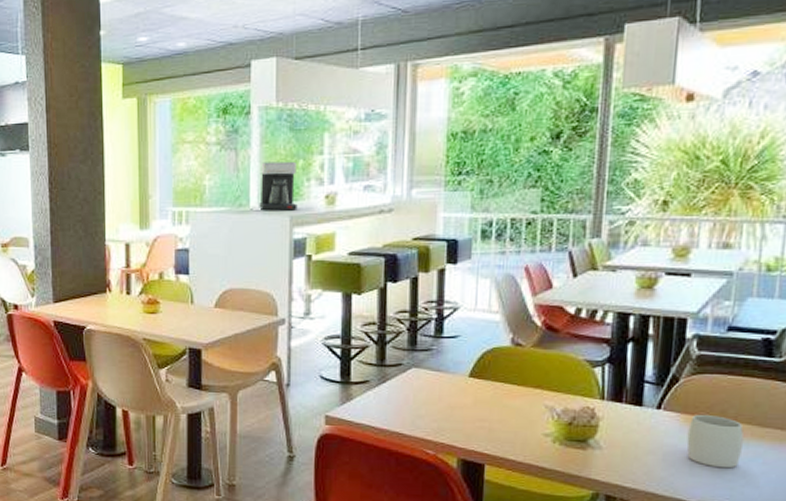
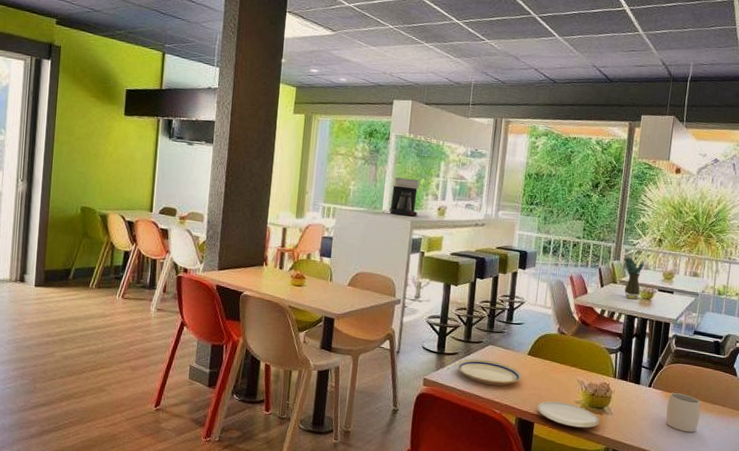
plate: none [368,386,462,420] -> present [456,358,522,386]
plate: none [487,435,583,469] -> present [537,401,600,428]
vase: none [607,229,641,290] -> present [623,255,645,300]

